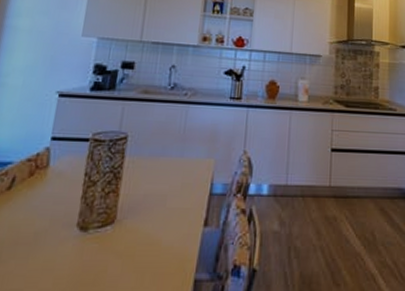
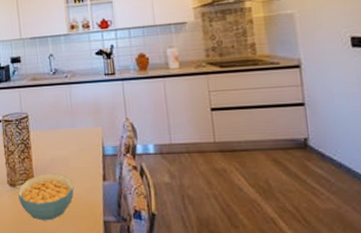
cereal bowl: none [87,215,167,280] -> present [17,174,74,221]

